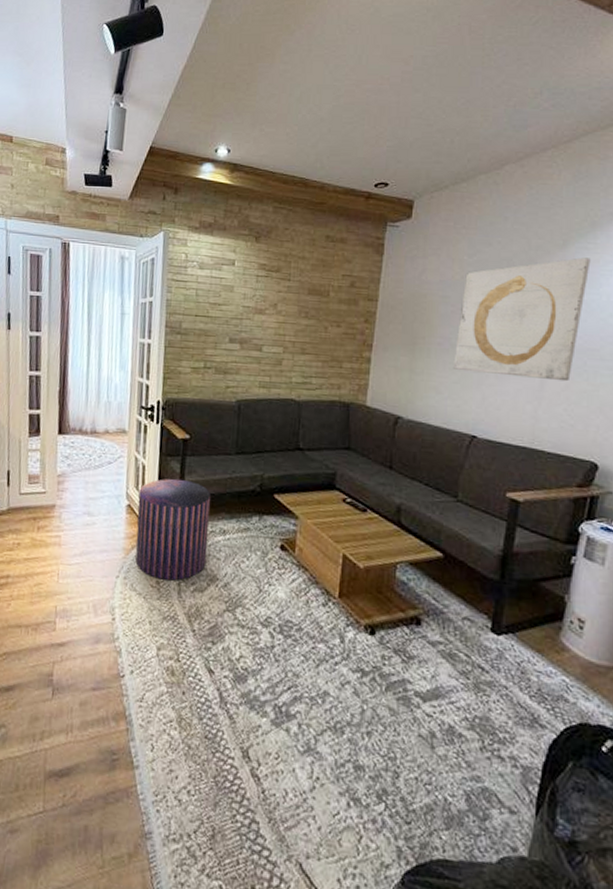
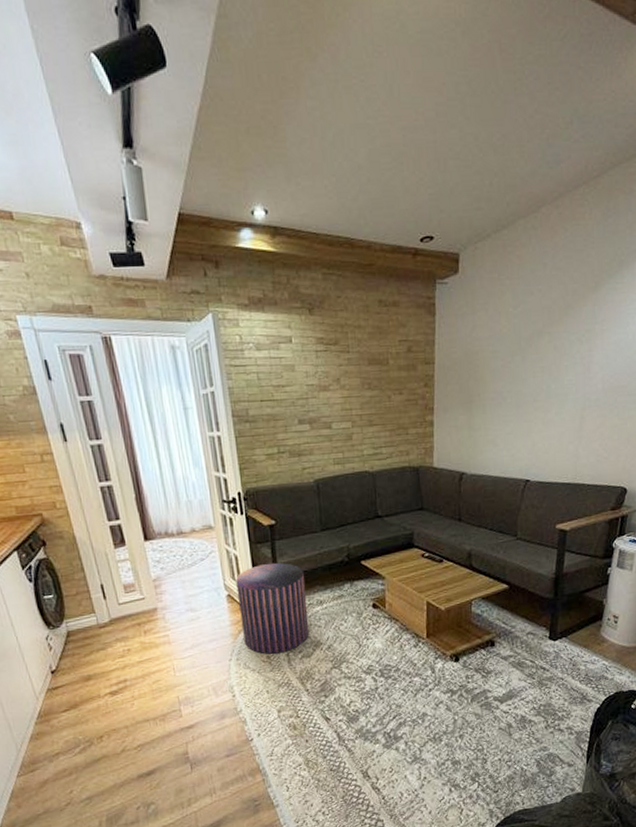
wall art: present [453,257,591,382] -> none [506,298,619,422]

